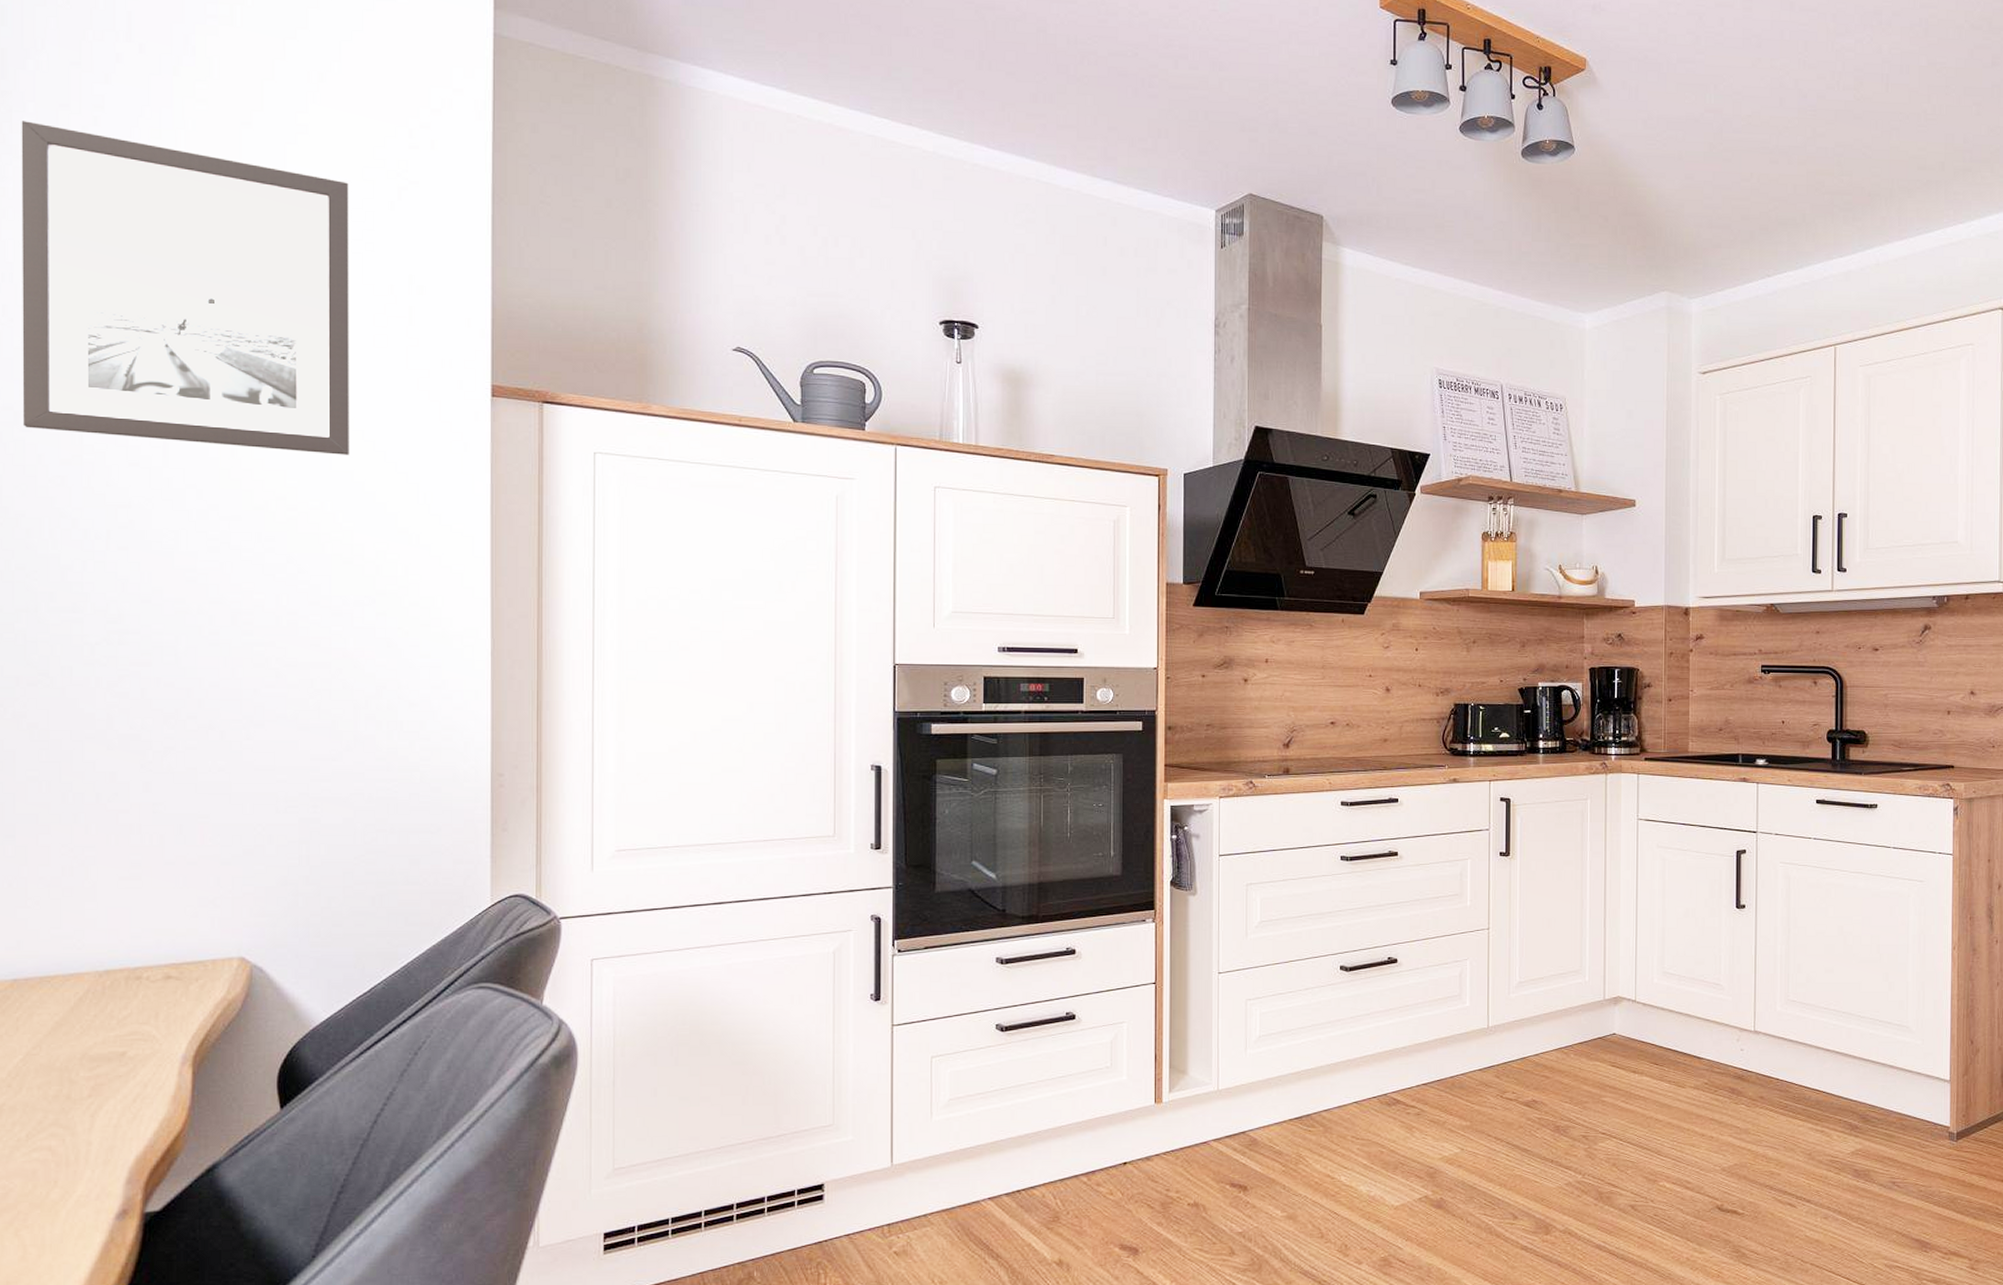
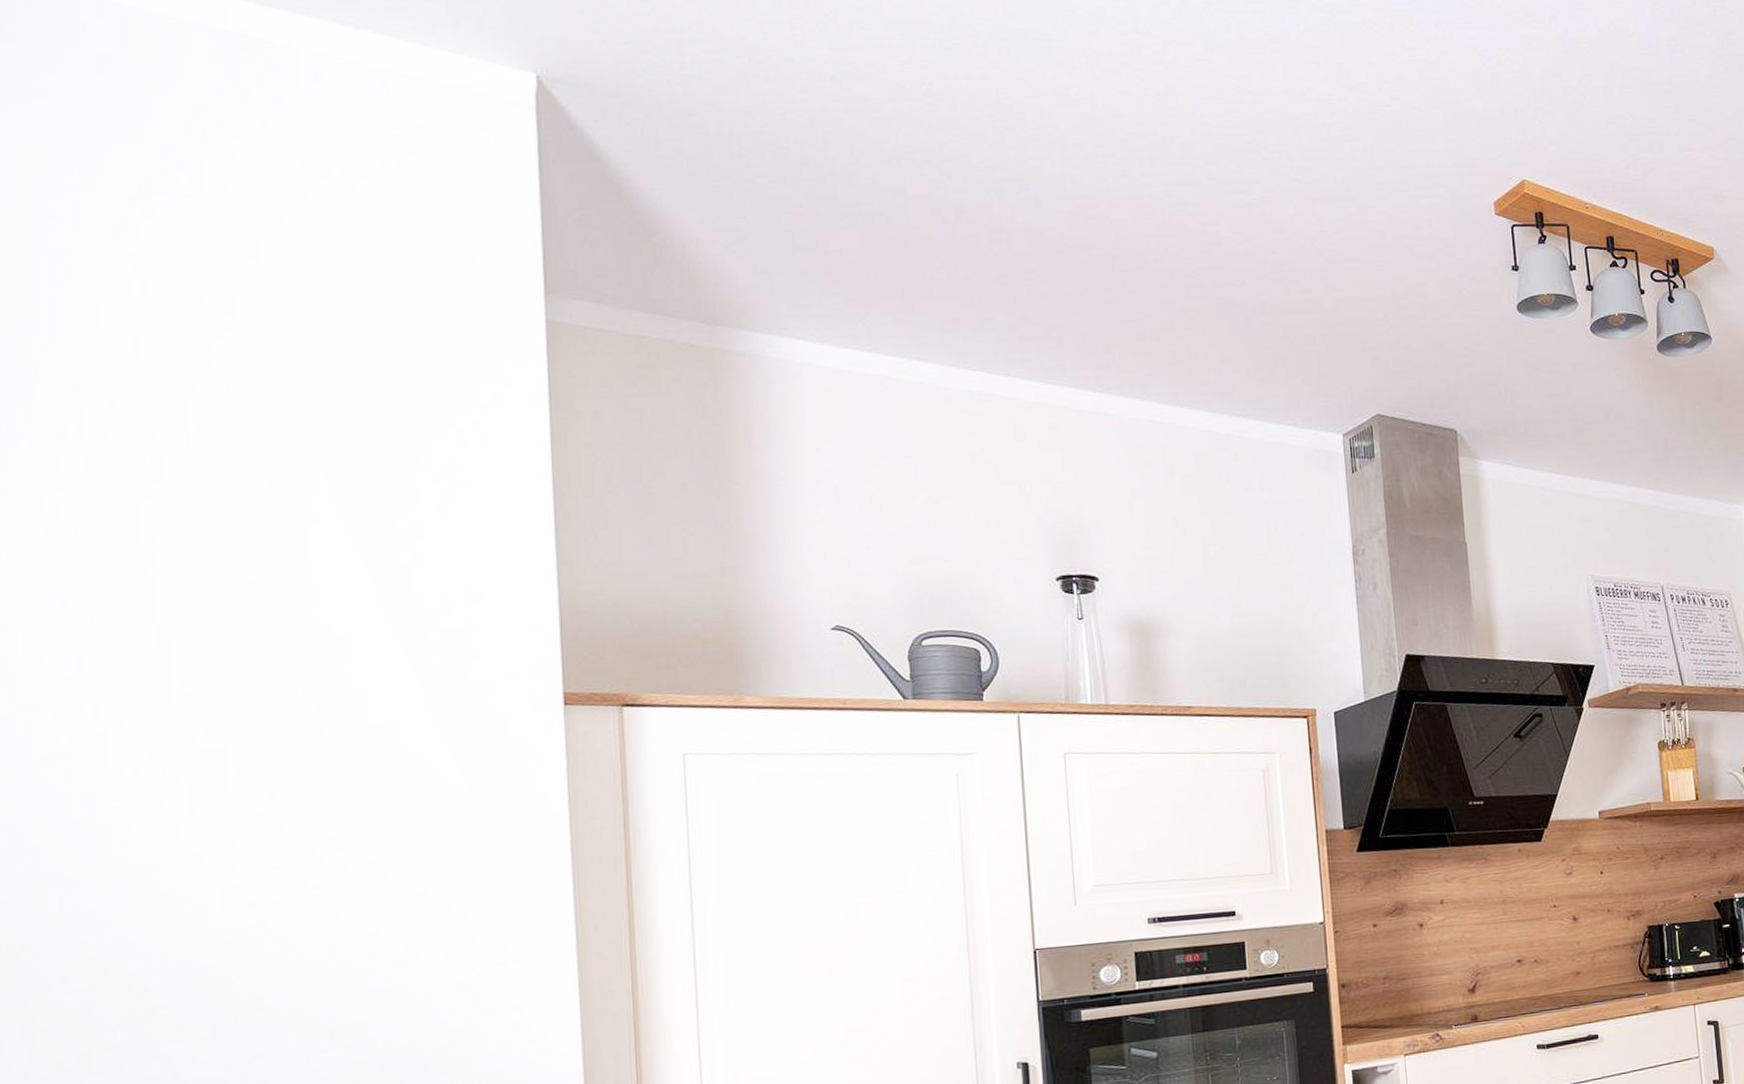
wall art: present [21,121,349,455] -> none [13,457,405,792]

